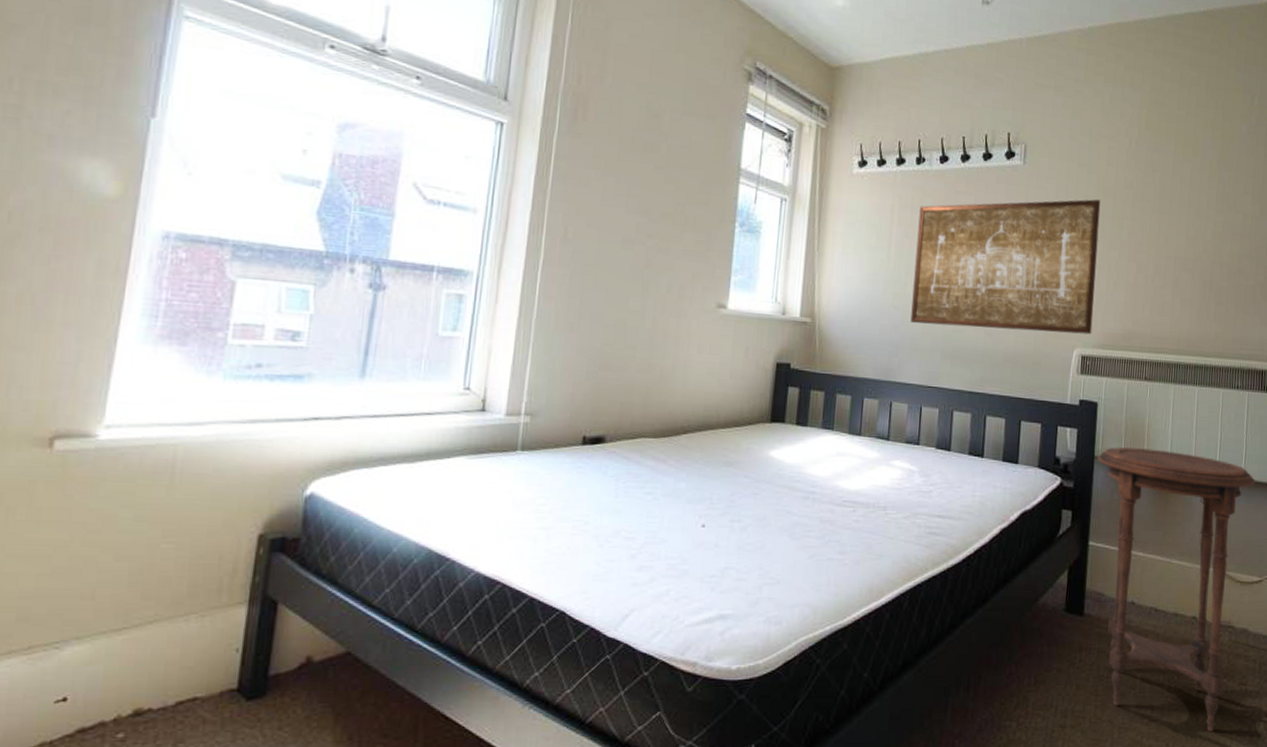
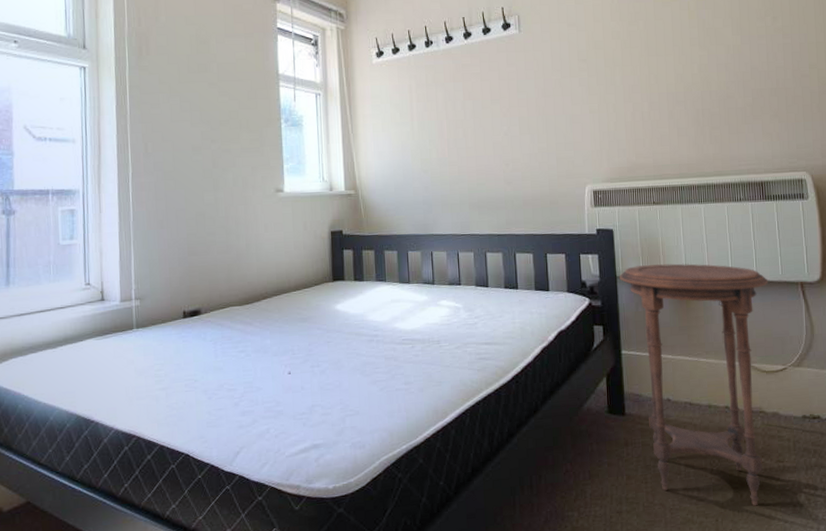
wall art: present [910,199,1101,335] -> none [434,52,600,183]

